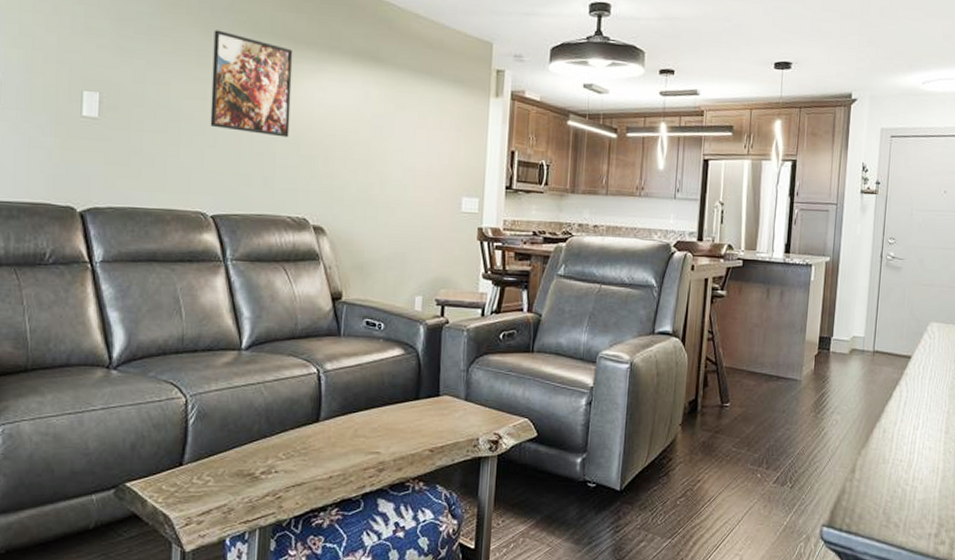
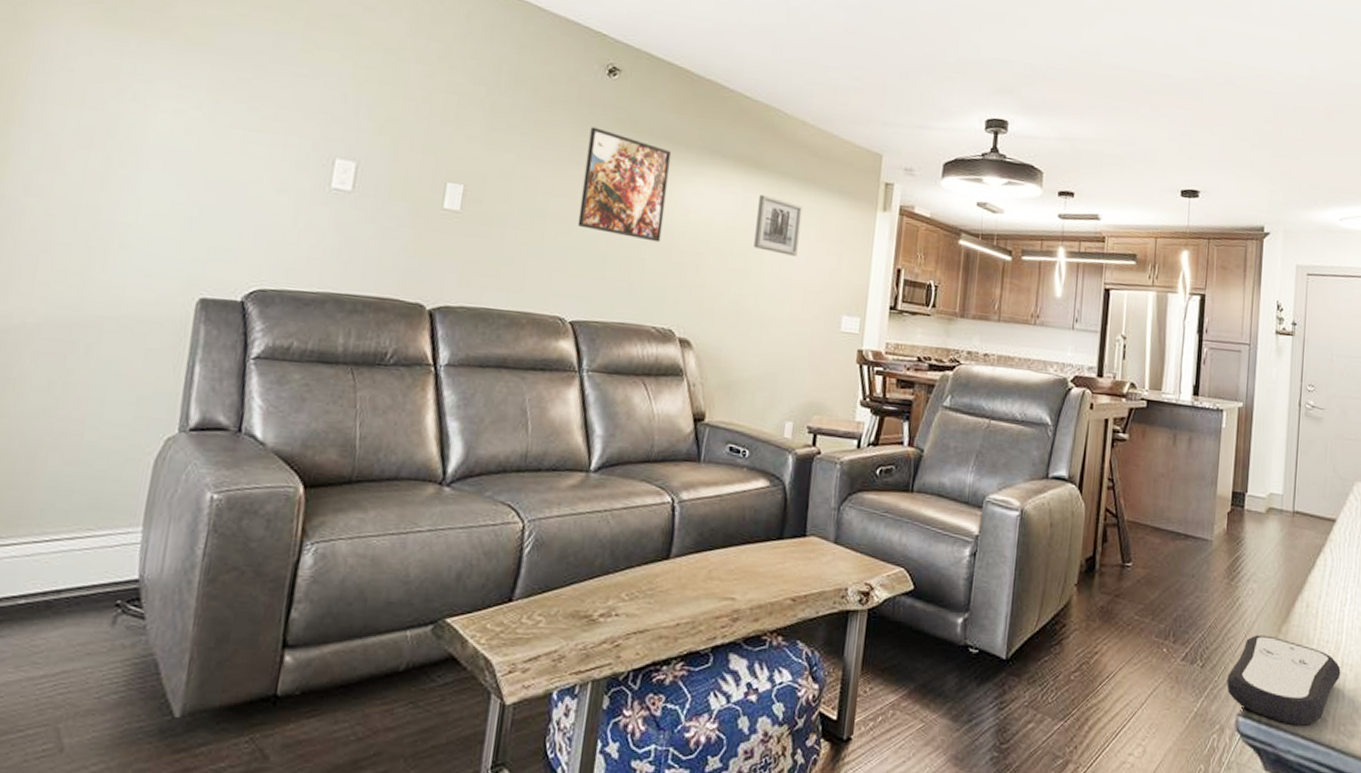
wall art: none [376,87,420,144] -> present [753,194,803,256]
remote control: none [812,458,912,531] -> present [1227,634,1341,726]

